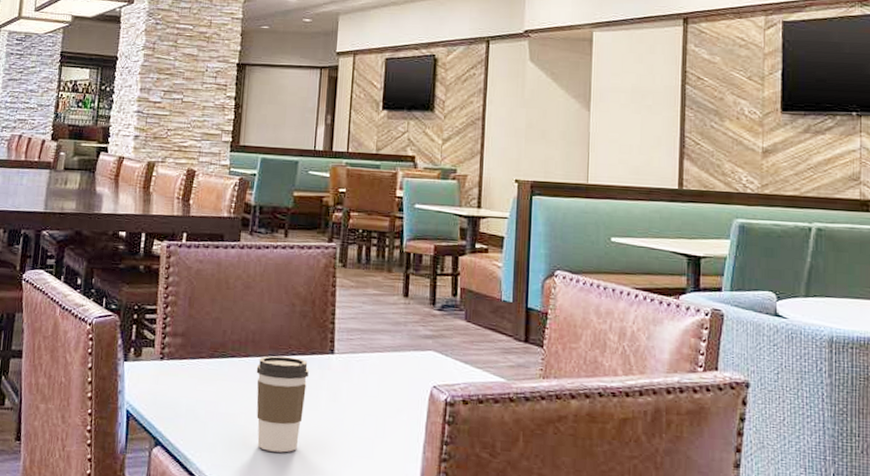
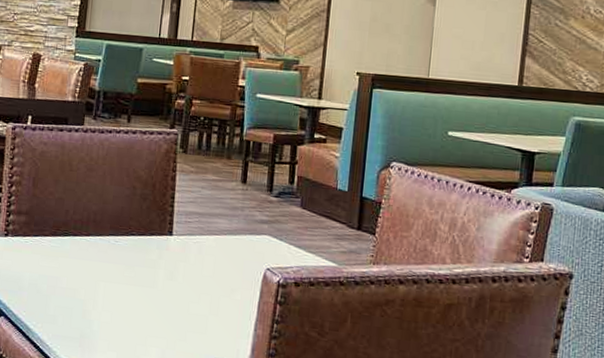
coffee cup: present [256,356,309,453] -> none [96,235,148,326]

